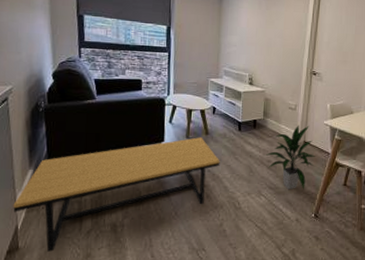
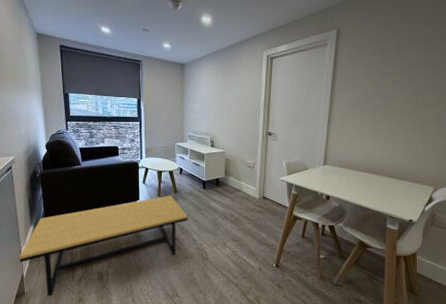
indoor plant: present [266,125,316,190] -> none [229,182,274,242]

